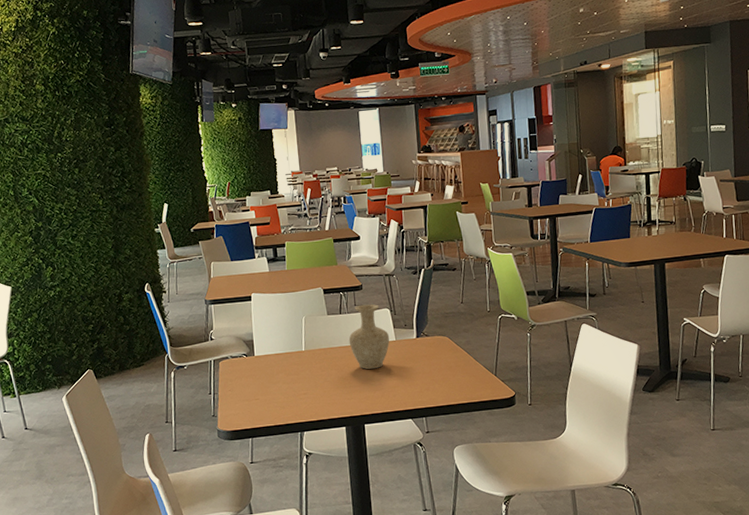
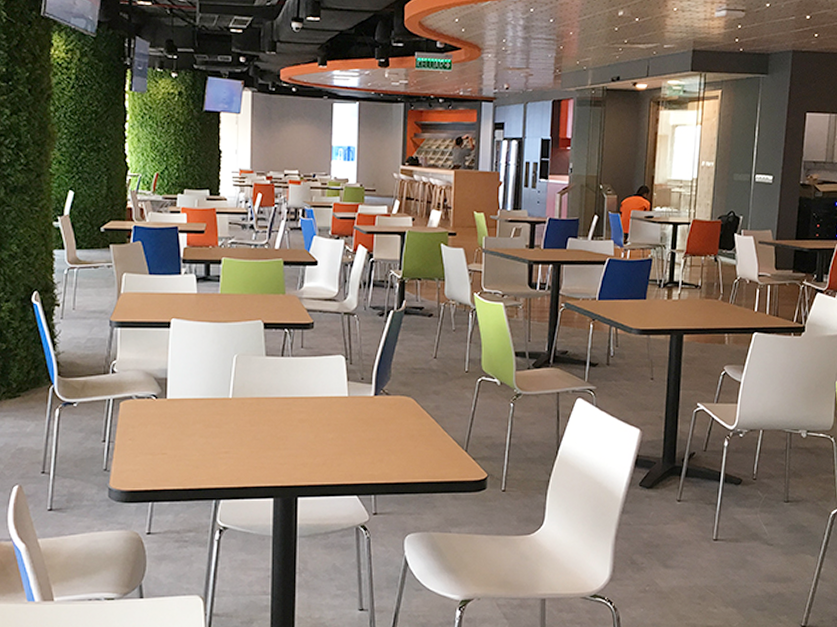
vase: present [349,304,390,369] -> none [289,347,341,429]

